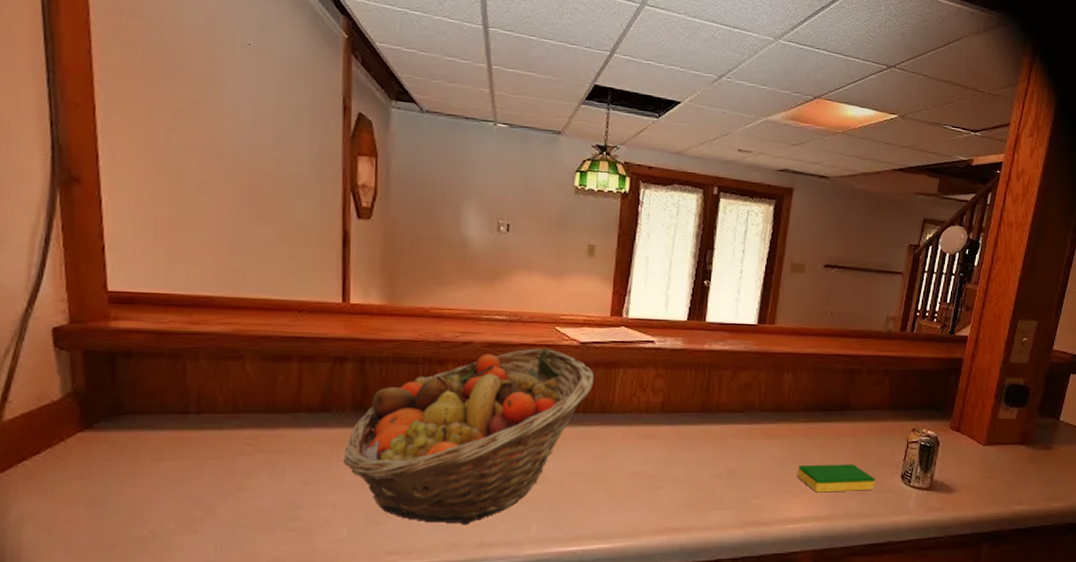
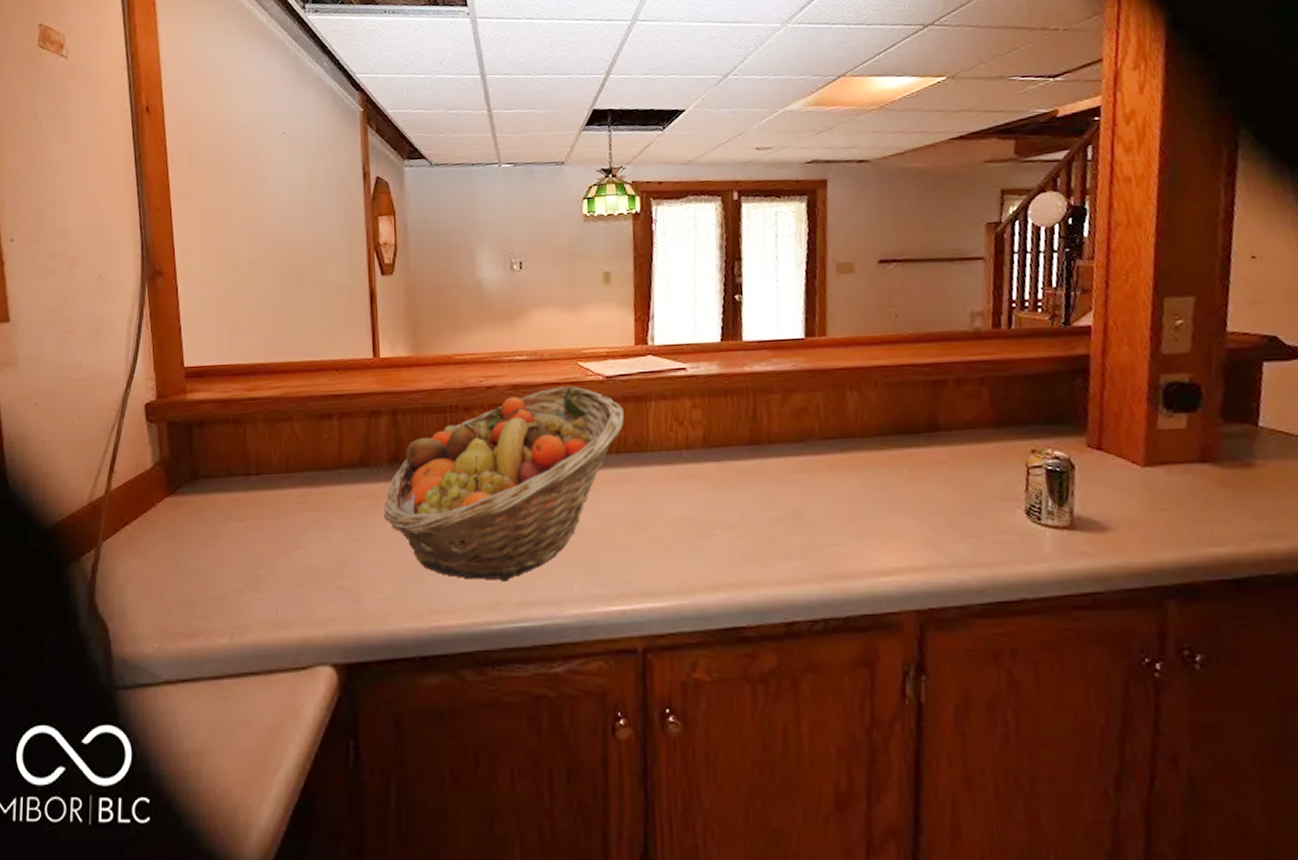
dish sponge: present [797,464,875,493] -> none [881,499,990,536]

